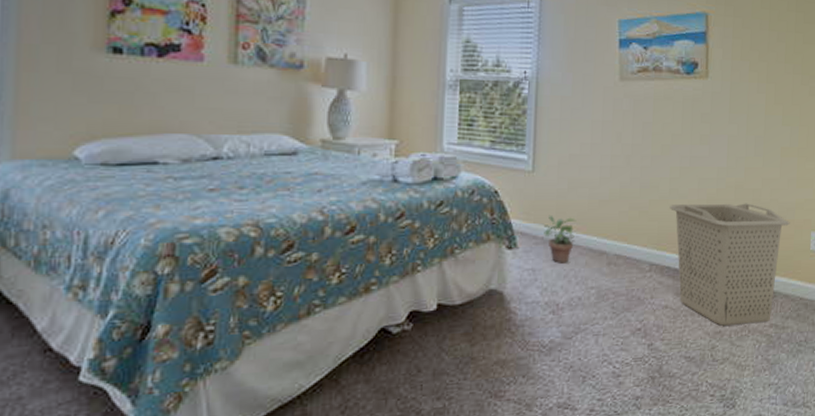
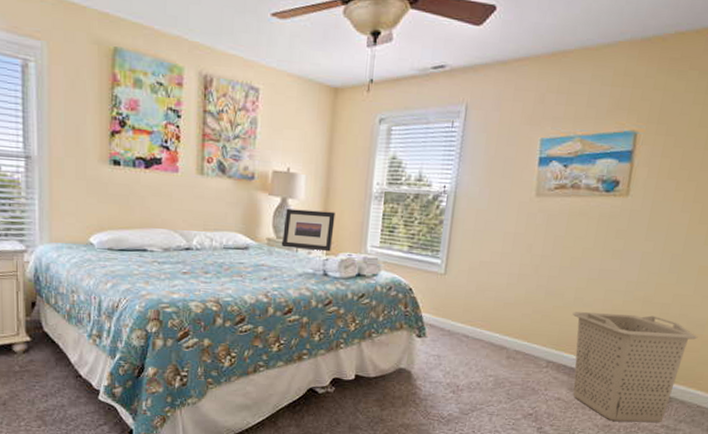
picture frame: none [340,102,404,153] -> present [282,208,336,252]
potted plant: present [544,214,577,263] -> none [450,312,482,353]

